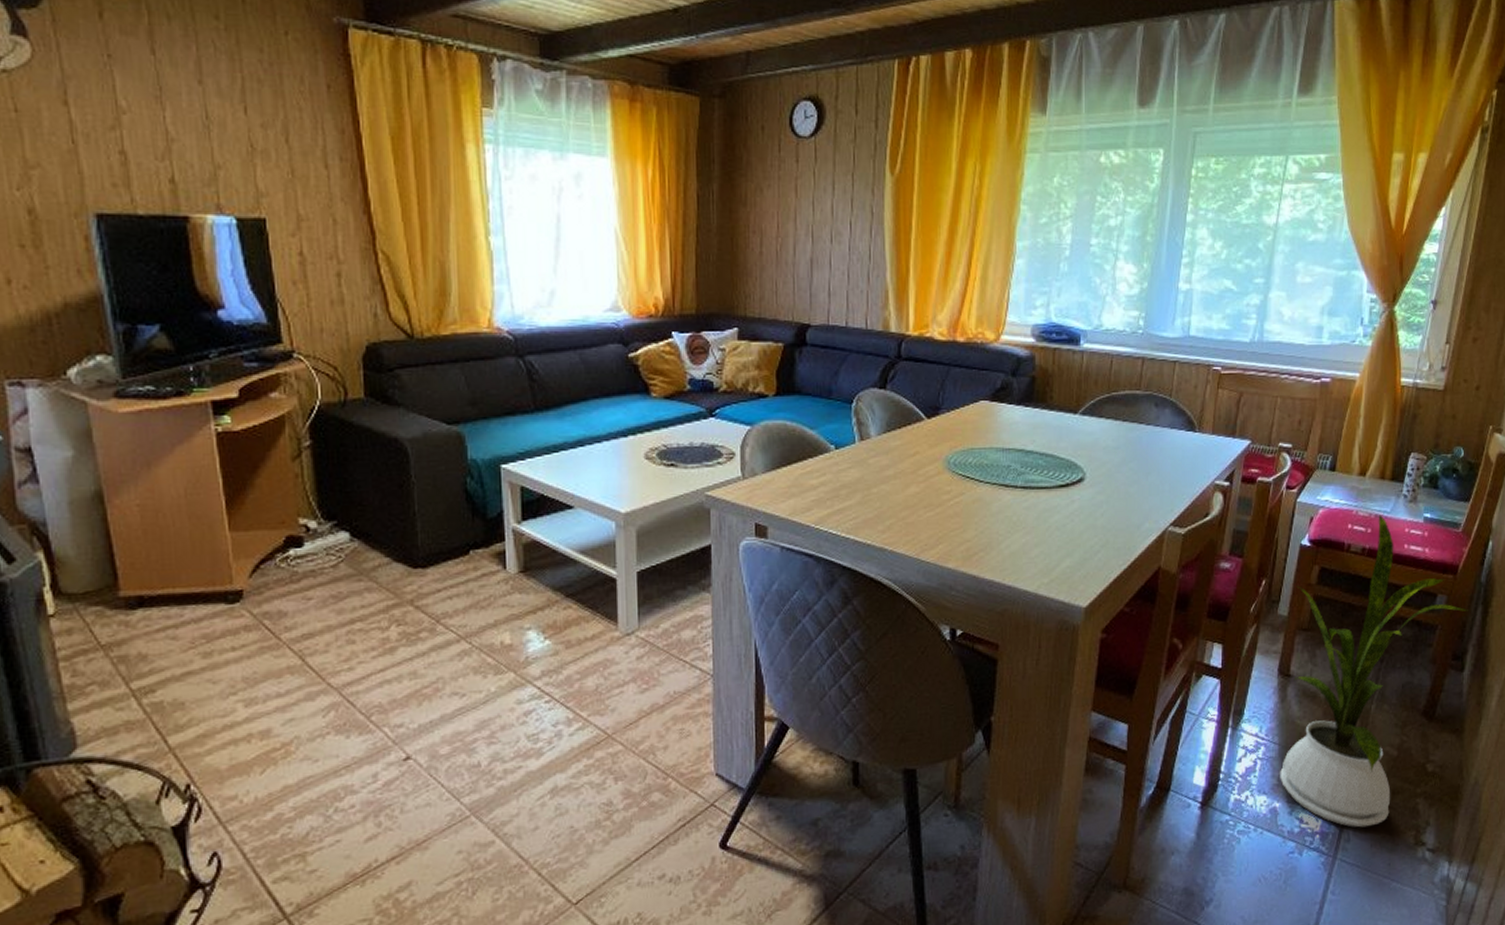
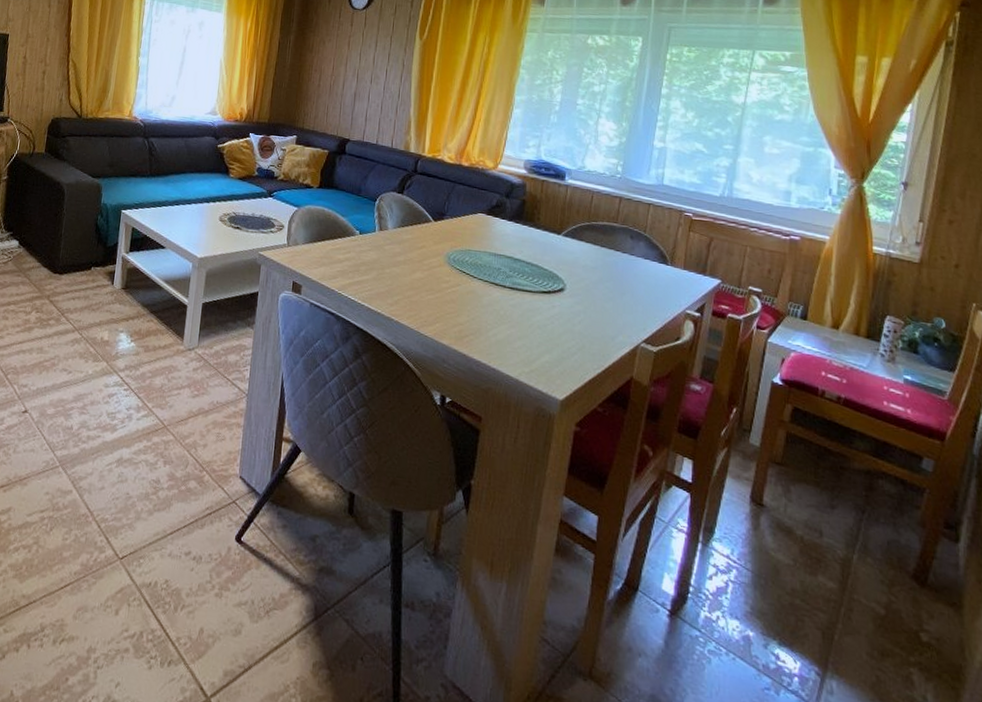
house plant: present [1280,514,1468,828] -> none [753,368,960,685]

